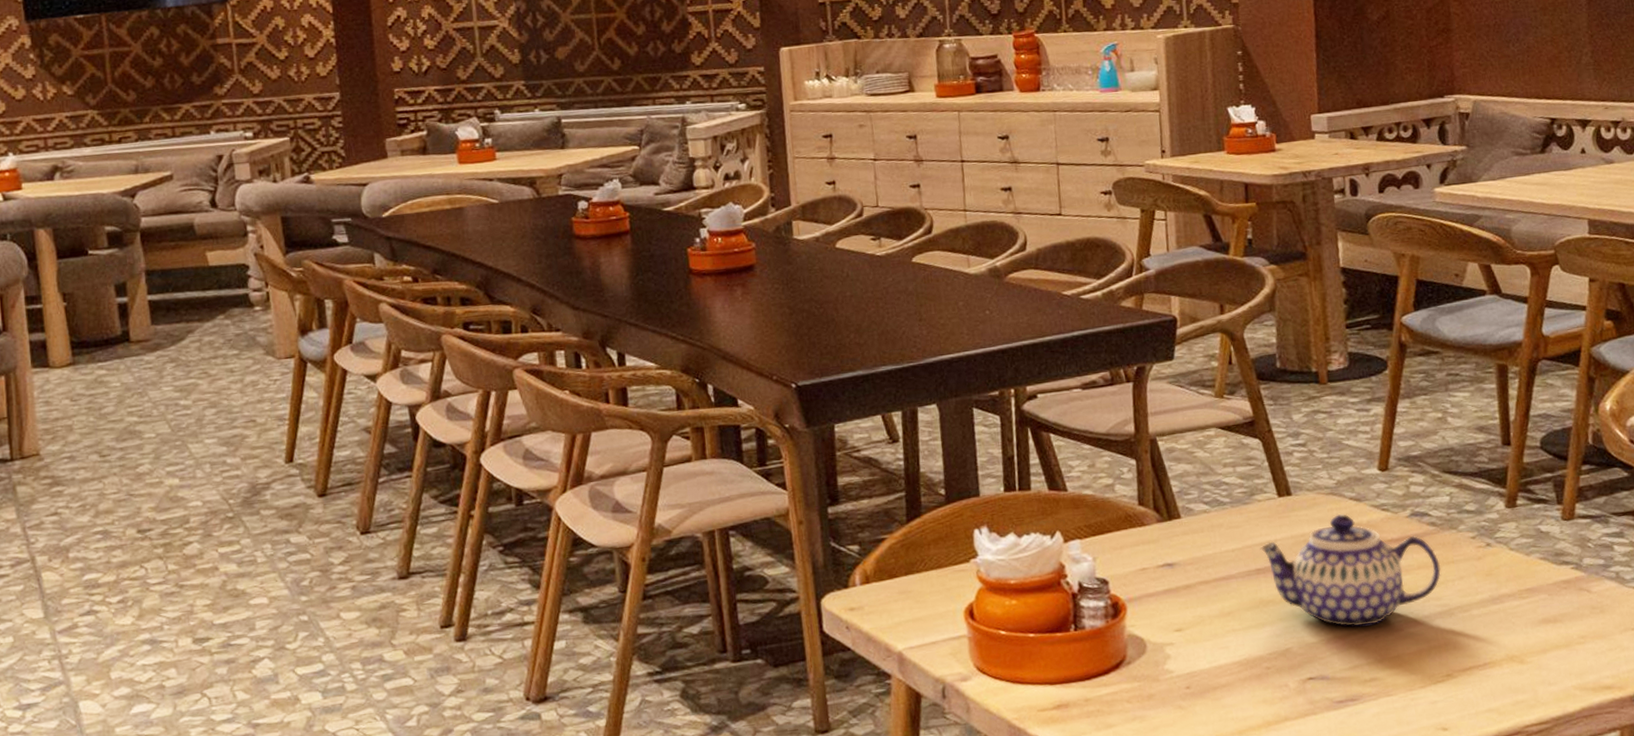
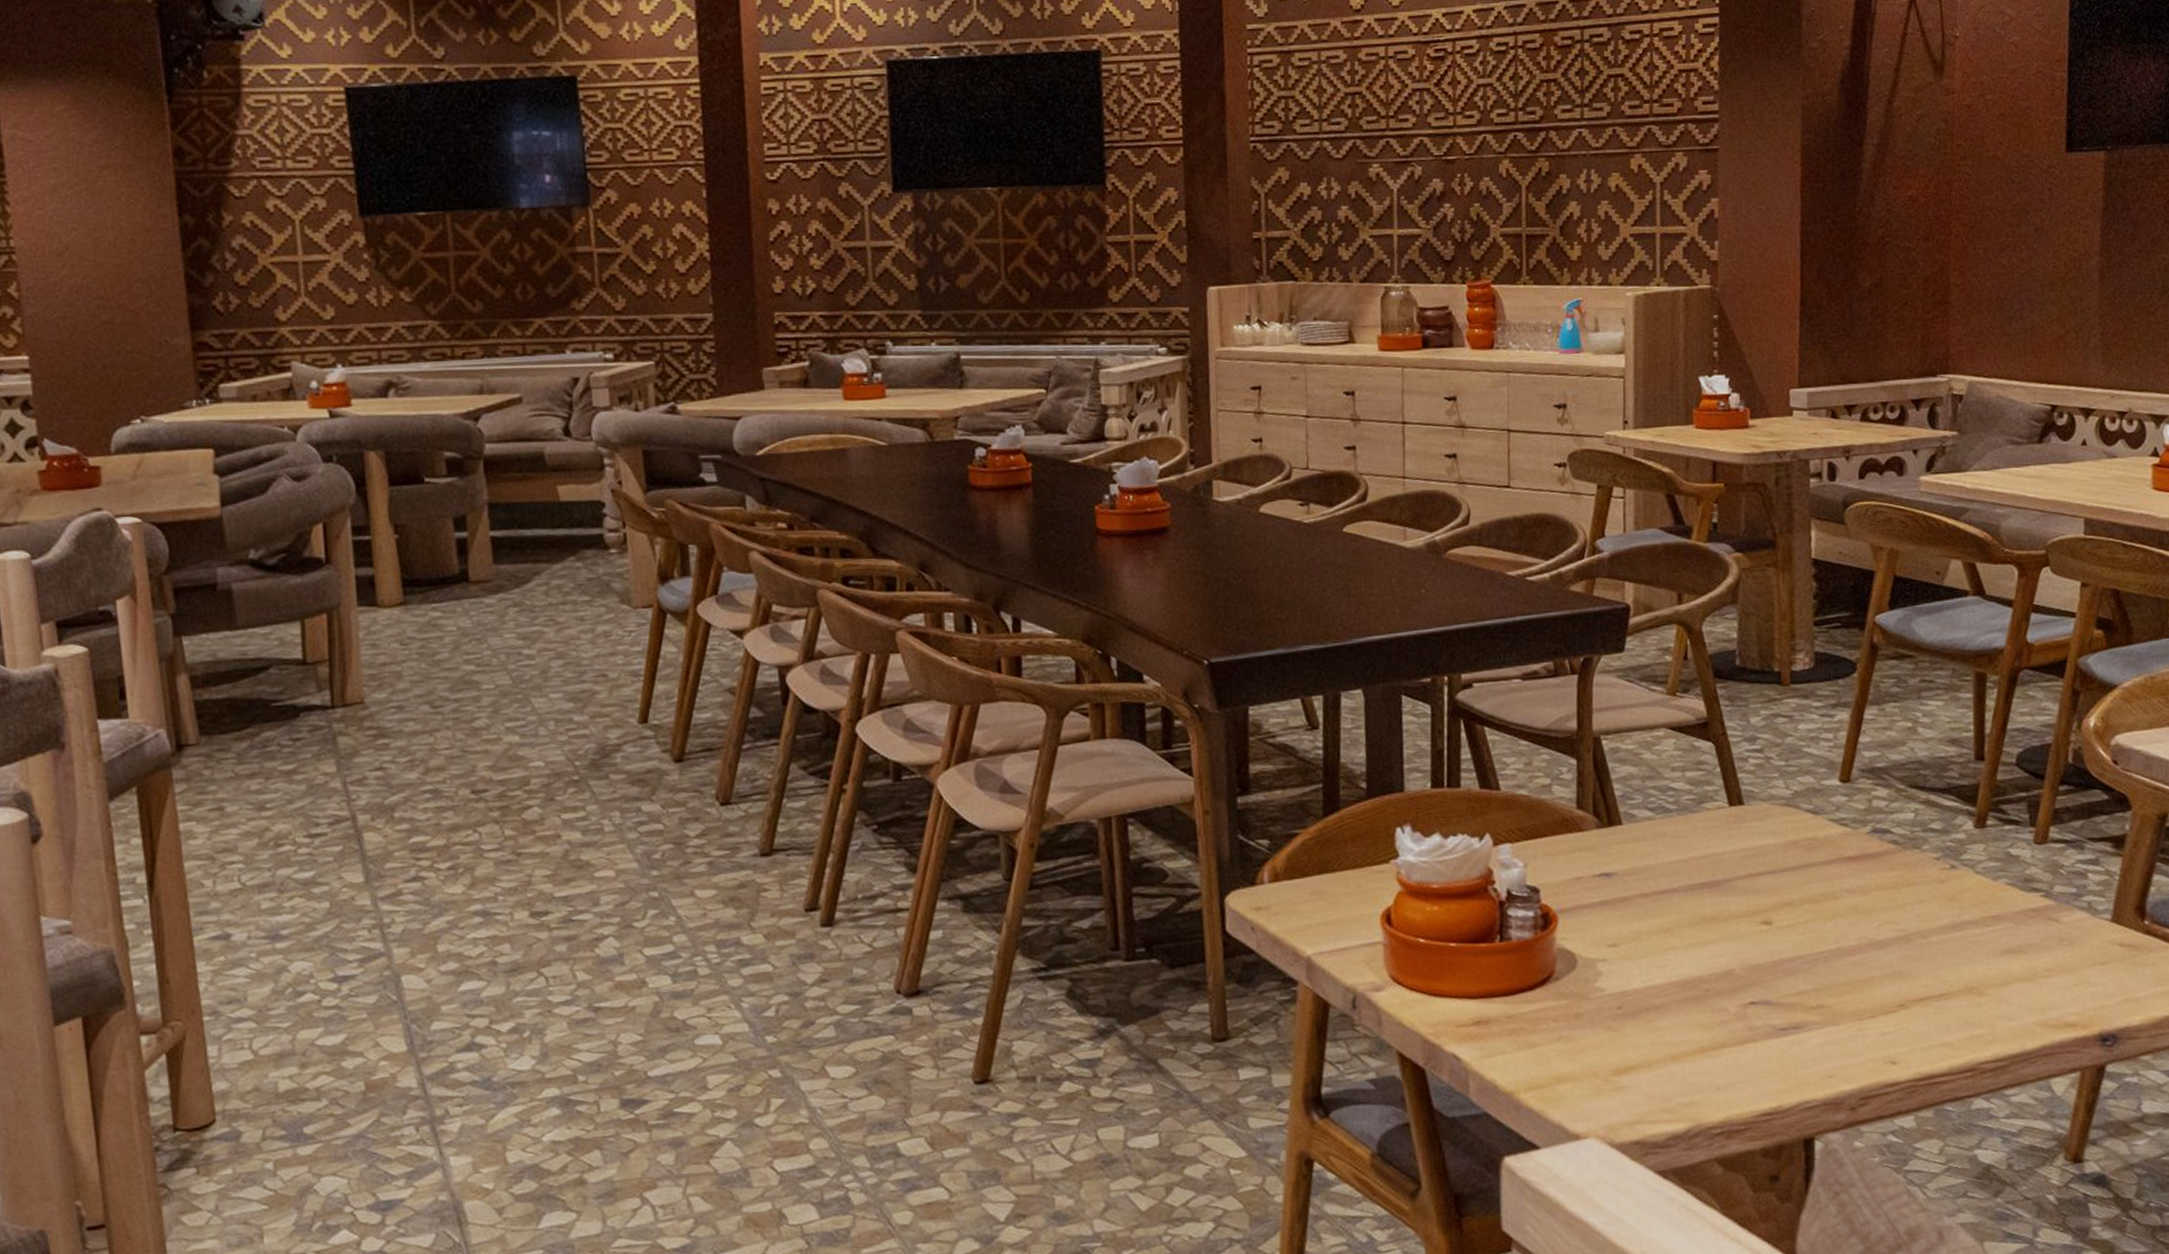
teapot: present [1259,514,1441,627] -> none [1706,827,1900,949]

